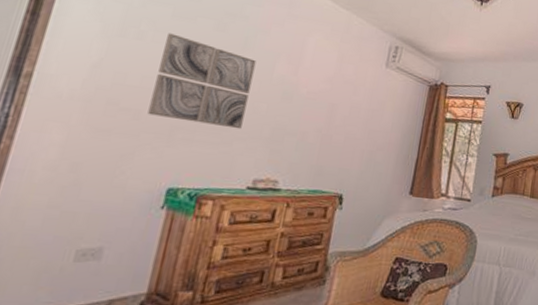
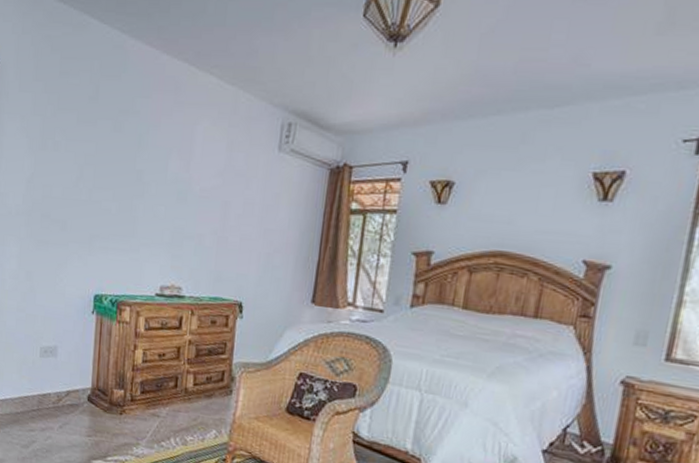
wall art: present [147,33,257,130] -> none [71,140,151,235]

